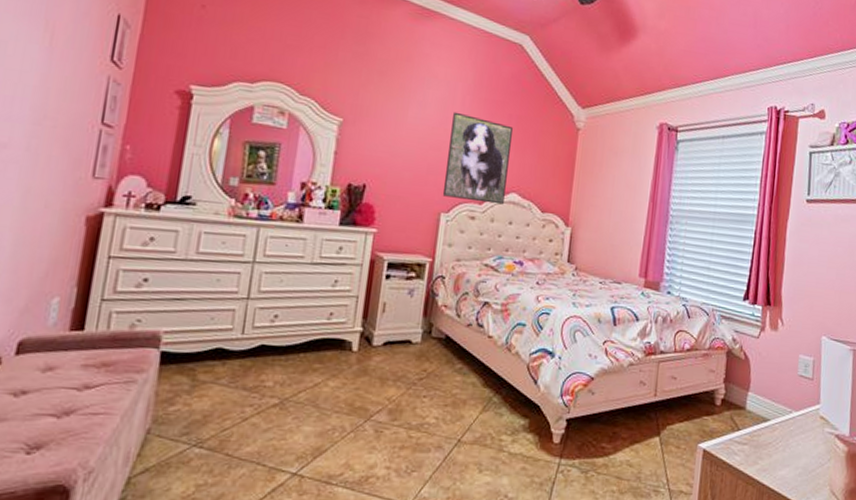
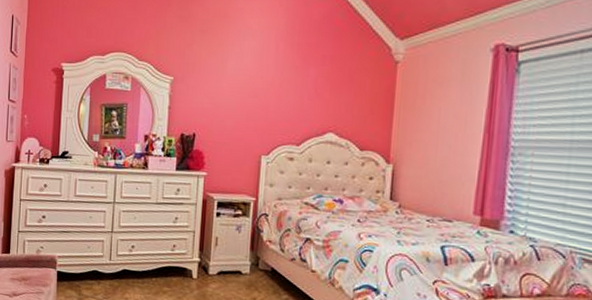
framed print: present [442,111,513,205] -> none [262,59,328,145]

